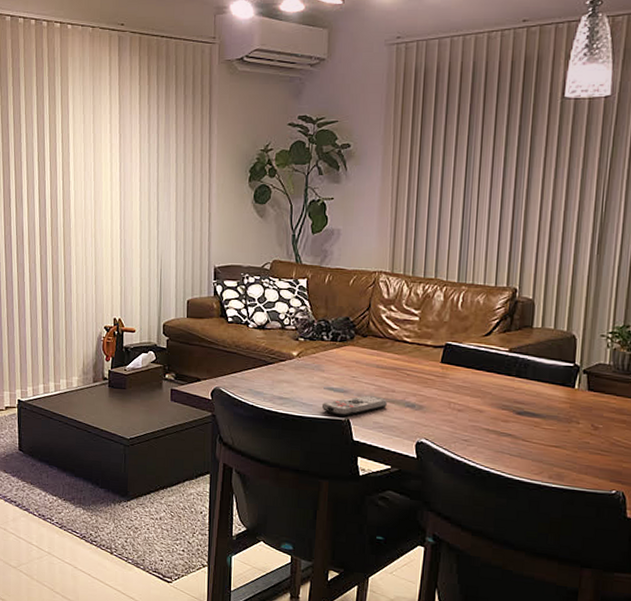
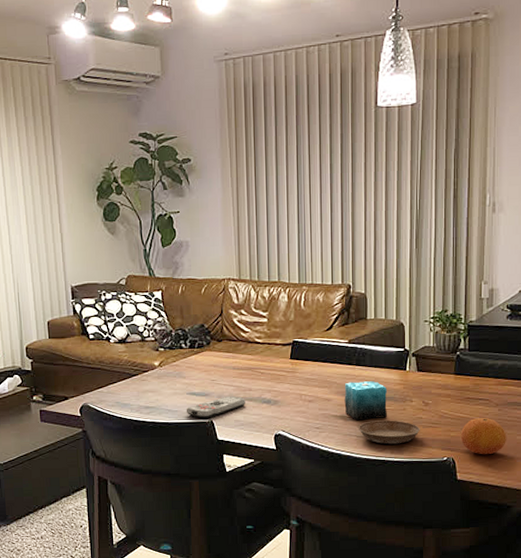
candle: none [498,394,550,438] -> present [344,381,388,420]
saucer: none [512,439,586,469] -> present [358,420,420,445]

